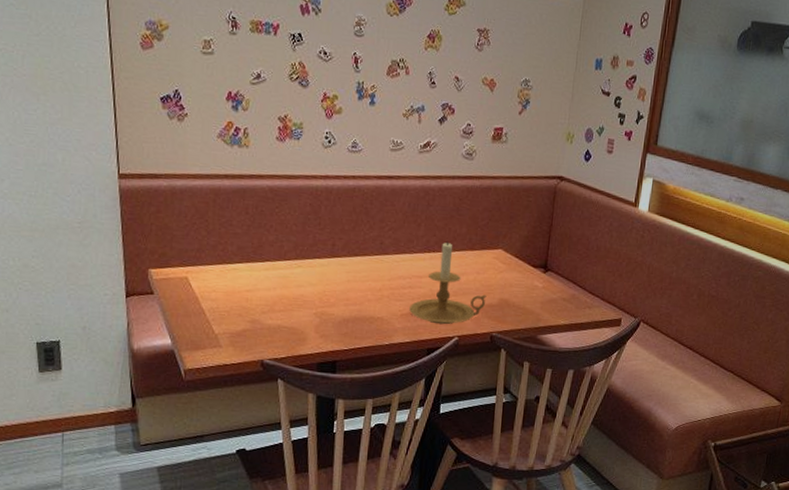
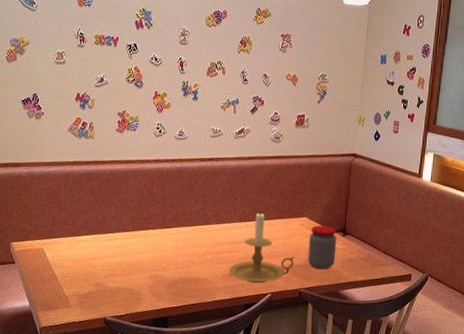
jar: none [502,259,537,311] -> present [308,225,337,270]

